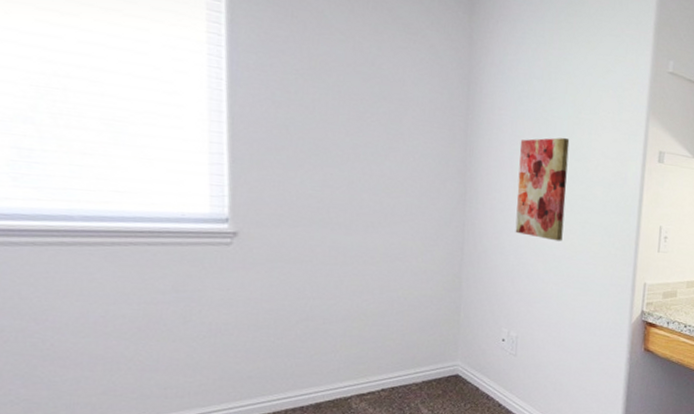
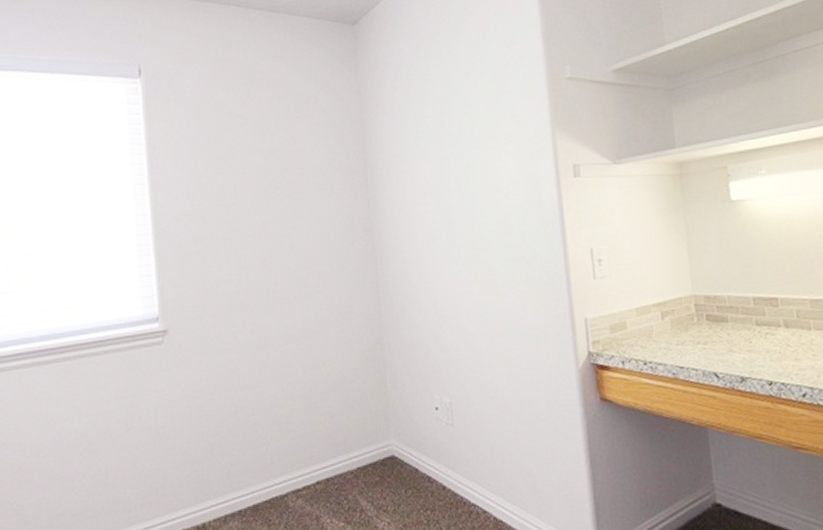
wall art: present [515,137,570,242] -> none [422,171,483,286]

